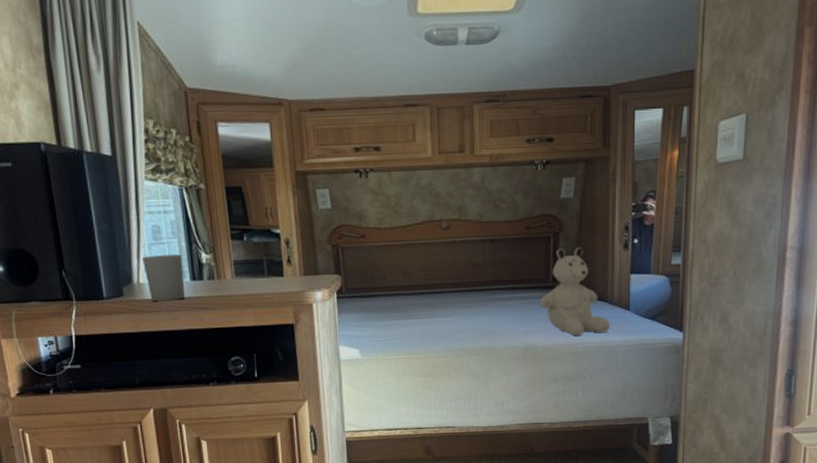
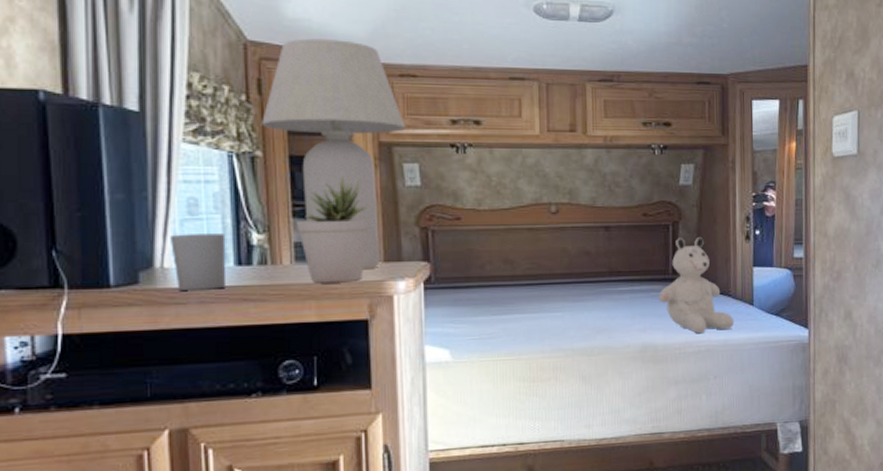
table lamp: none [202,81,317,283] -> present [262,38,406,270]
potted plant: none [234,204,291,294] -> present [296,177,369,283]

